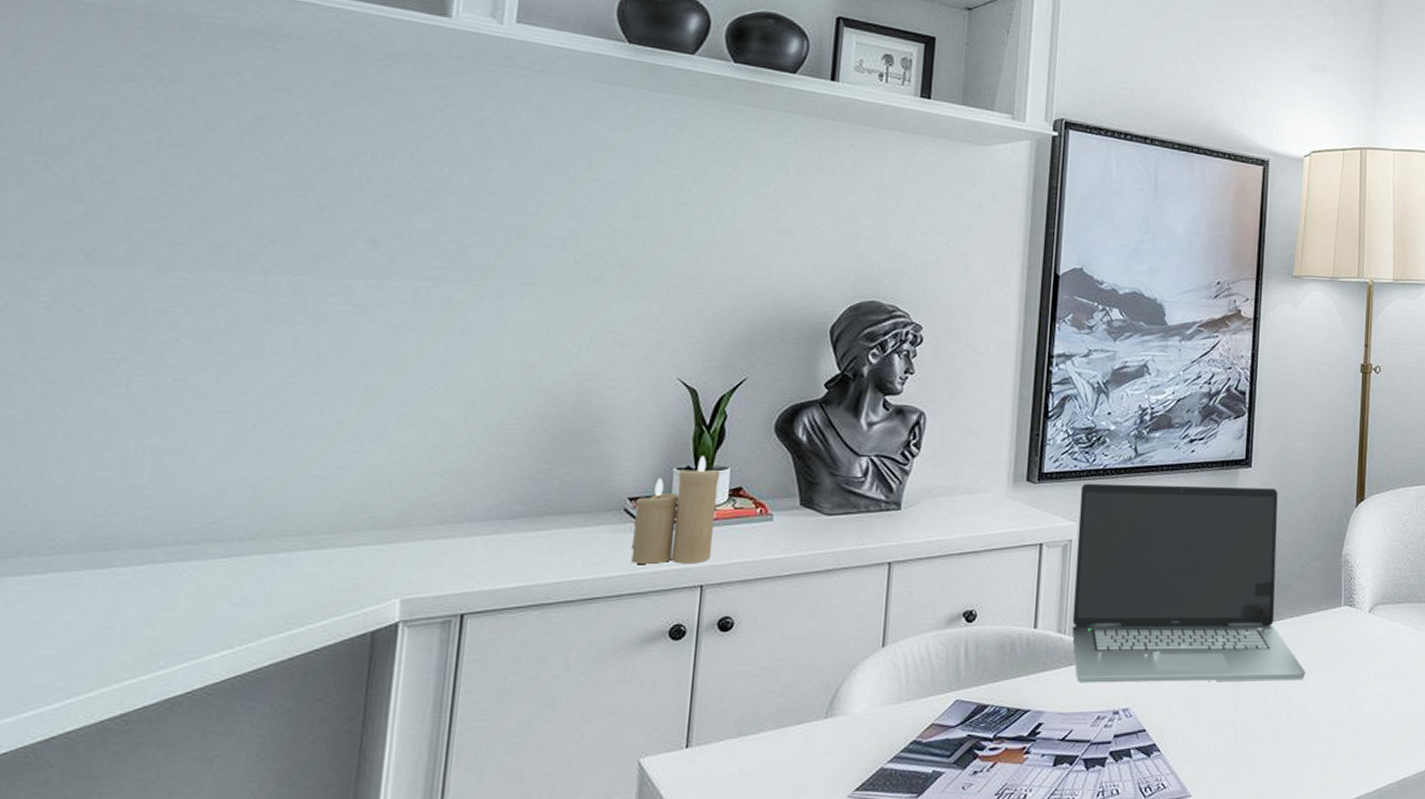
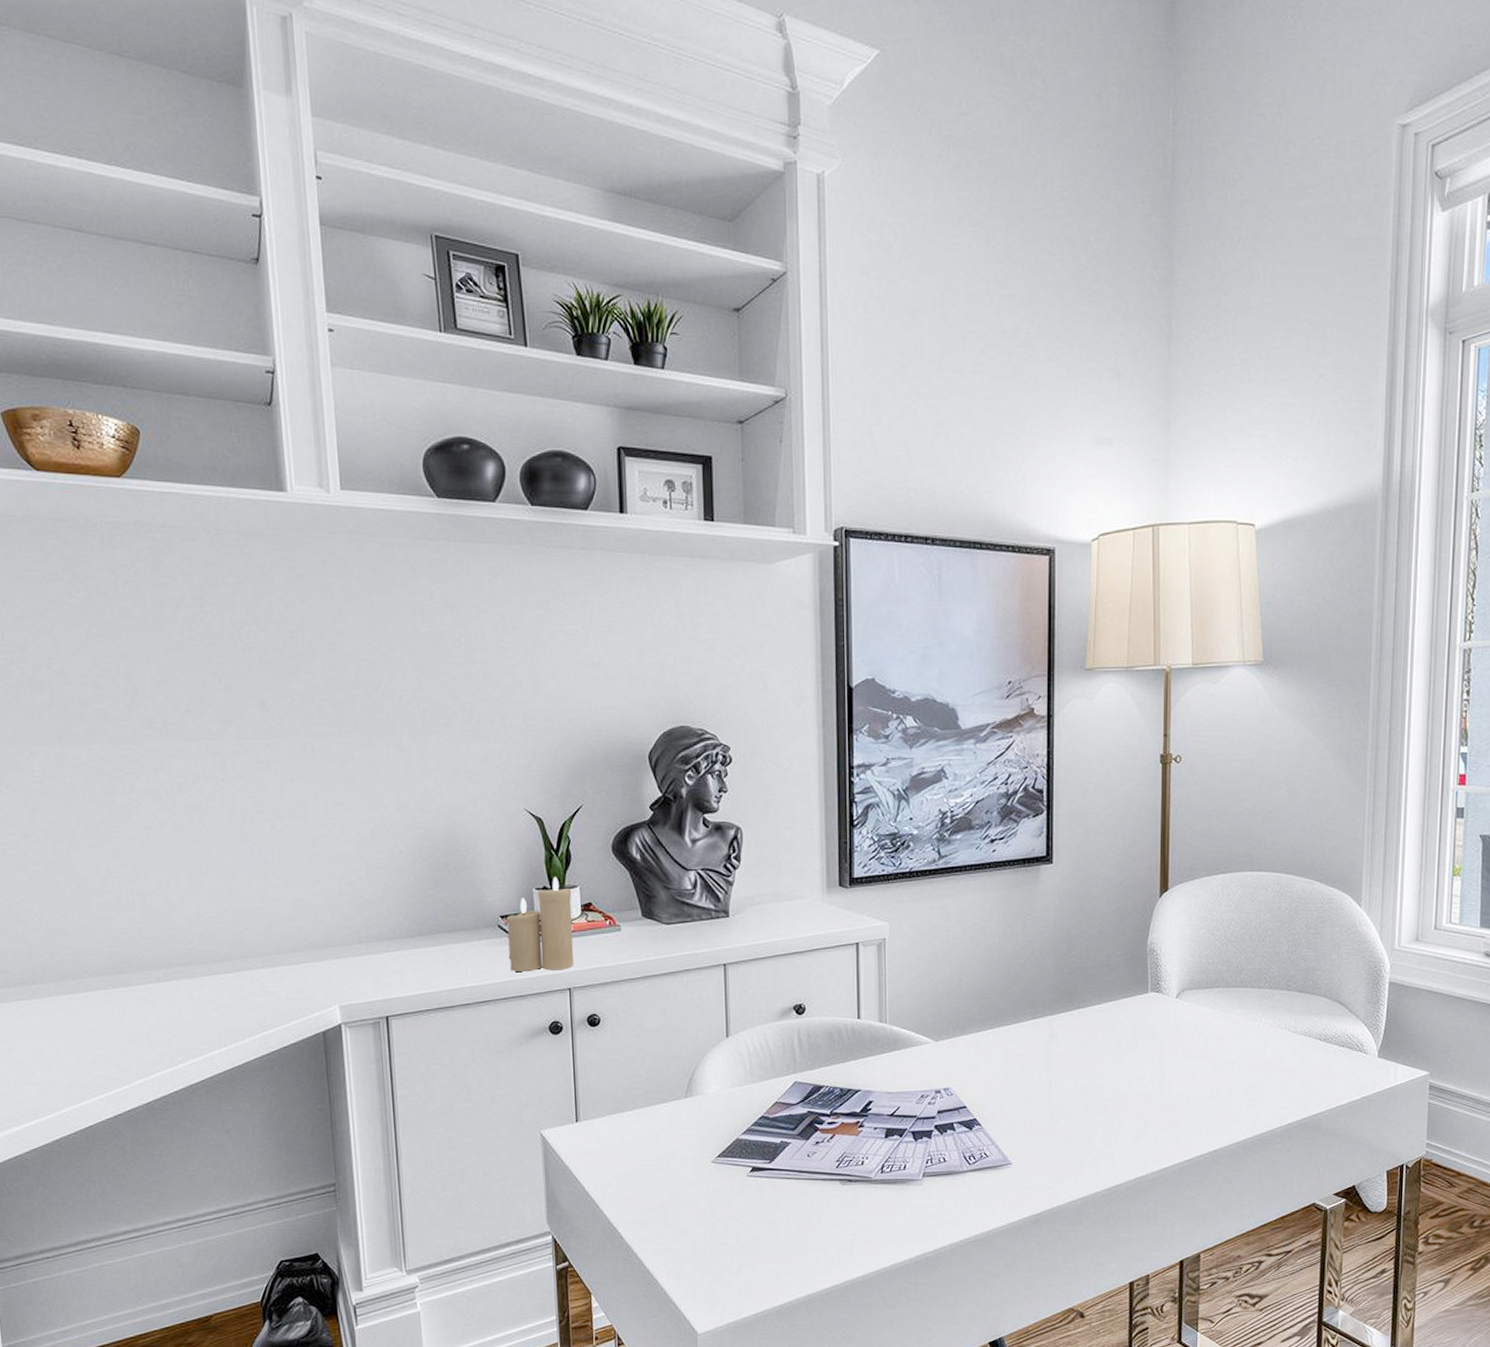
laptop: present [1071,483,1306,683] -> none [890,883,1116,1066]

